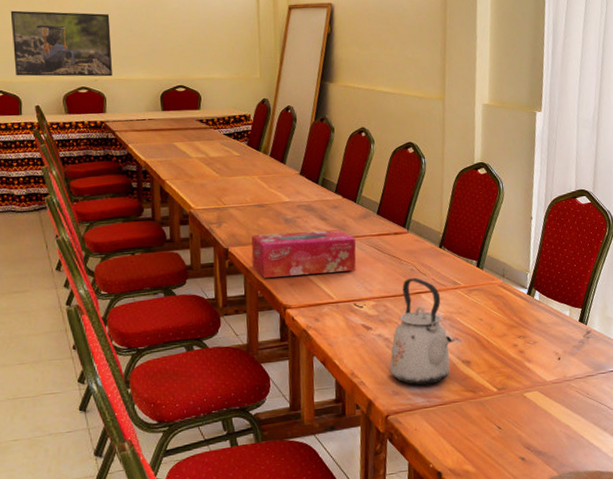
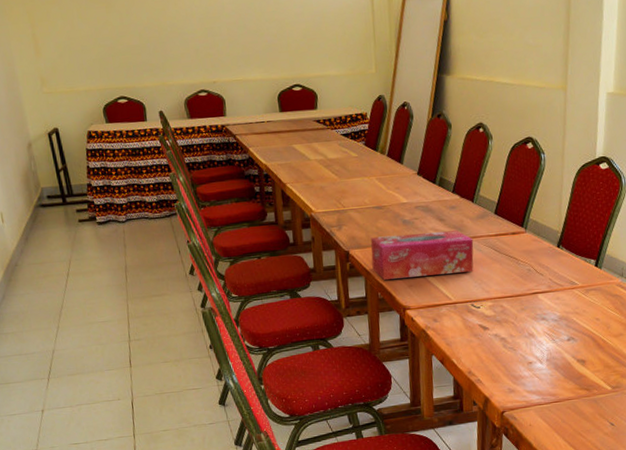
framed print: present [10,10,112,77] -> none [127,10,230,81]
kettle: present [389,277,453,386] -> none [505,277,569,384]

